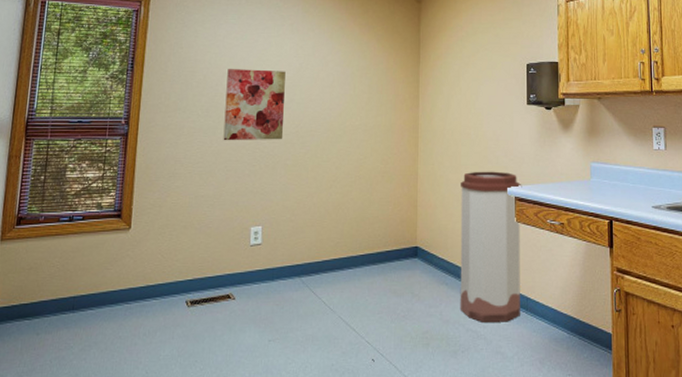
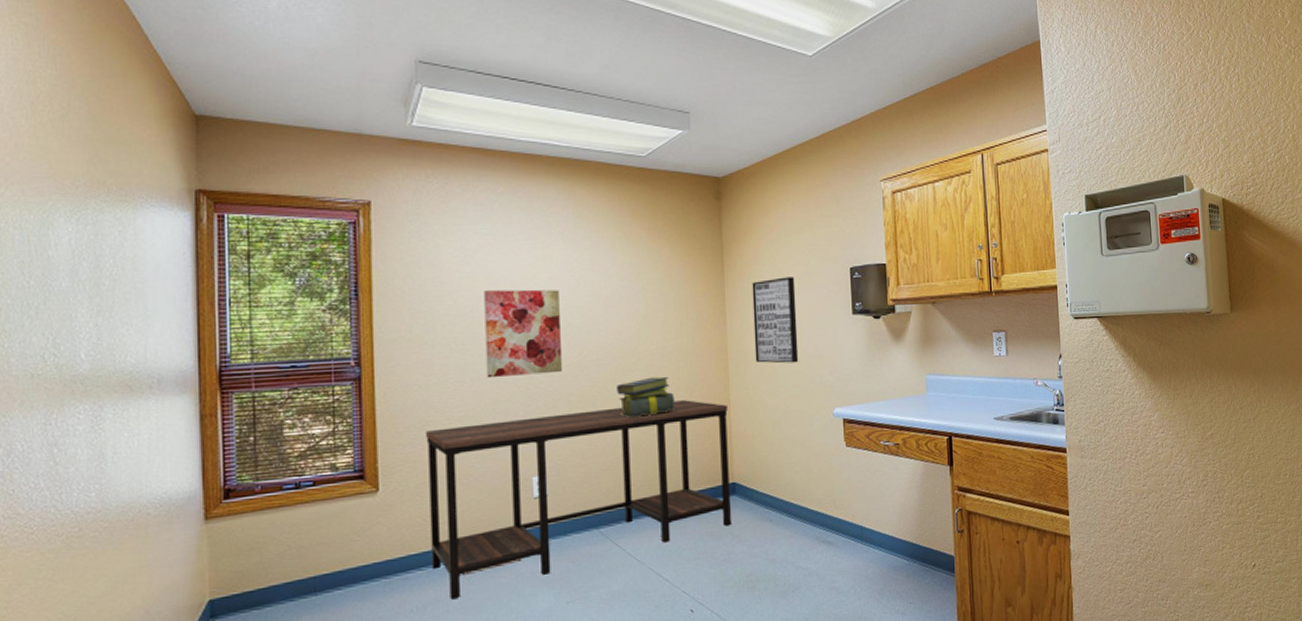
desk: none [164,170,415,328] -> present [426,400,731,600]
stack of books: none [324,148,371,183] -> present [616,376,675,419]
wall art: none [441,69,479,144] -> present [752,277,799,364]
trash can: present [460,171,522,322] -> none [781,391,855,558]

